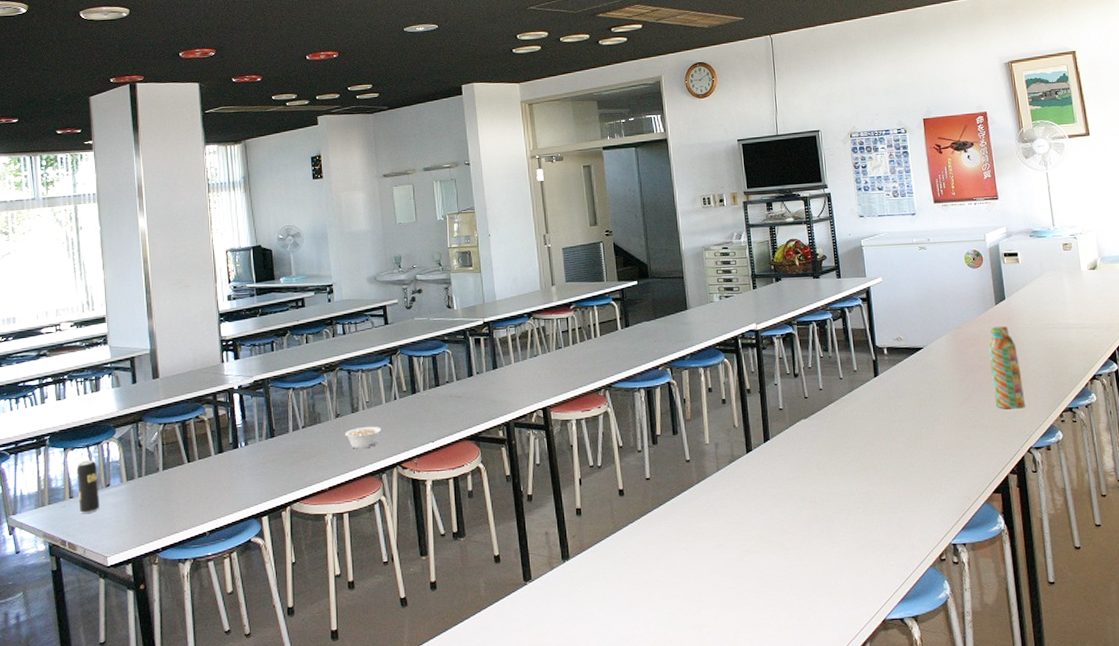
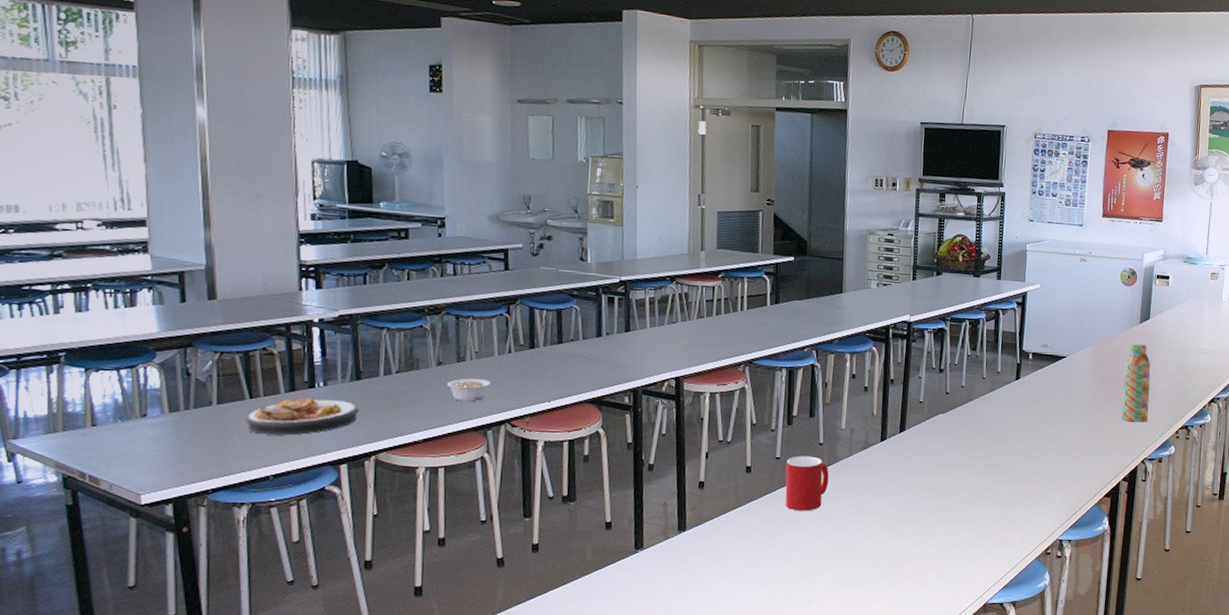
beverage can: present [77,459,100,514] -> none [102,383,133,446]
plate: none [185,457,275,495] -> present [245,397,360,436]
cup: none [656,474,701,532] -> present [785,456,829,511]

